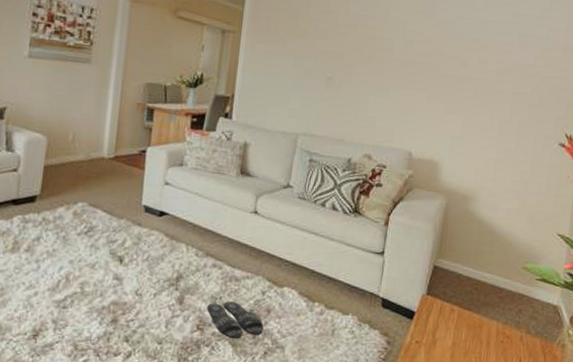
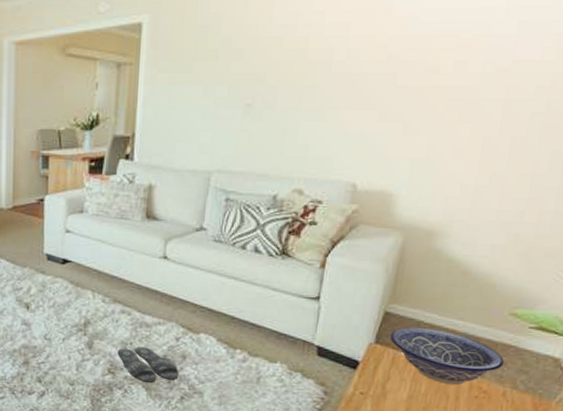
decorative bowl: none [438,279,521,331] -> present [390,327,505,385]

